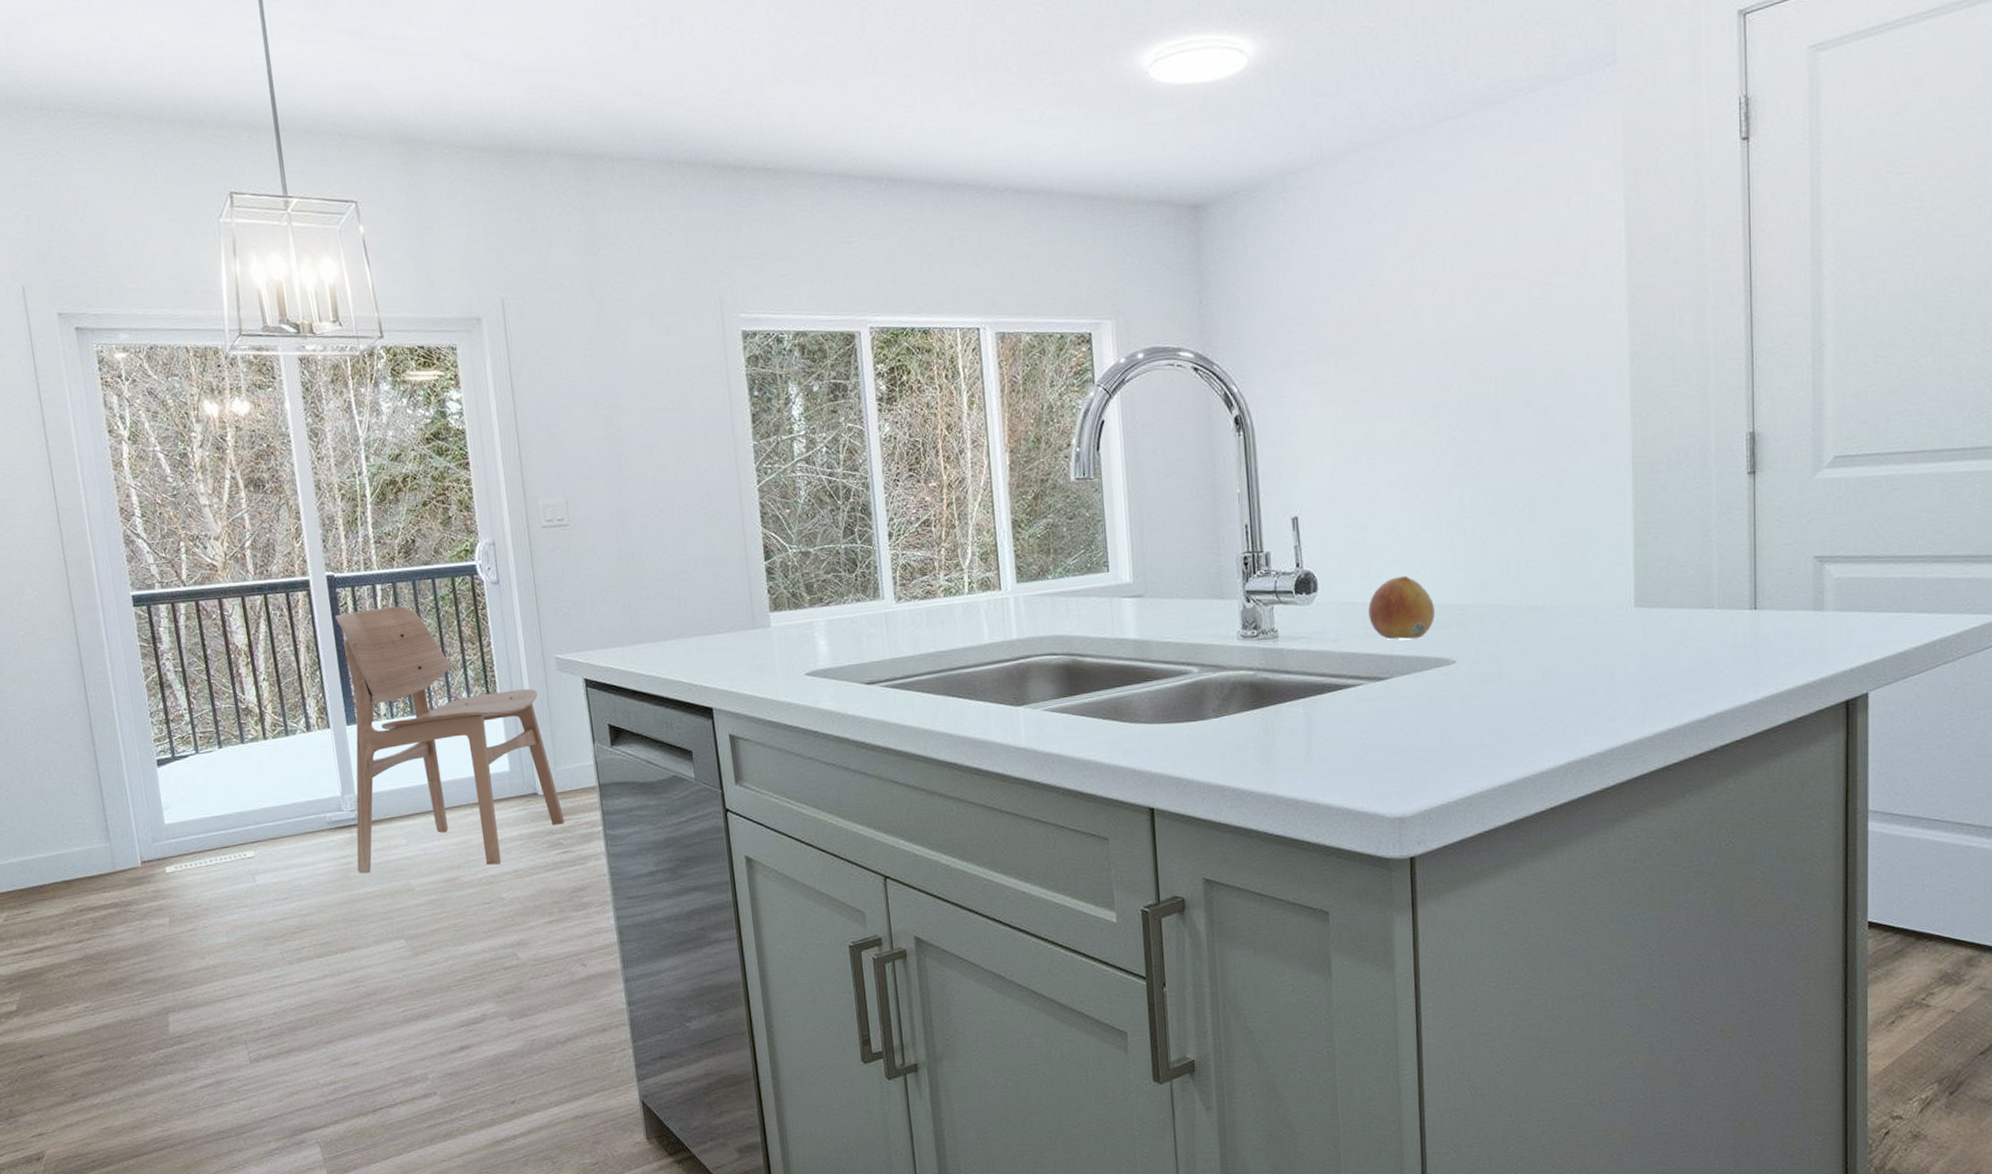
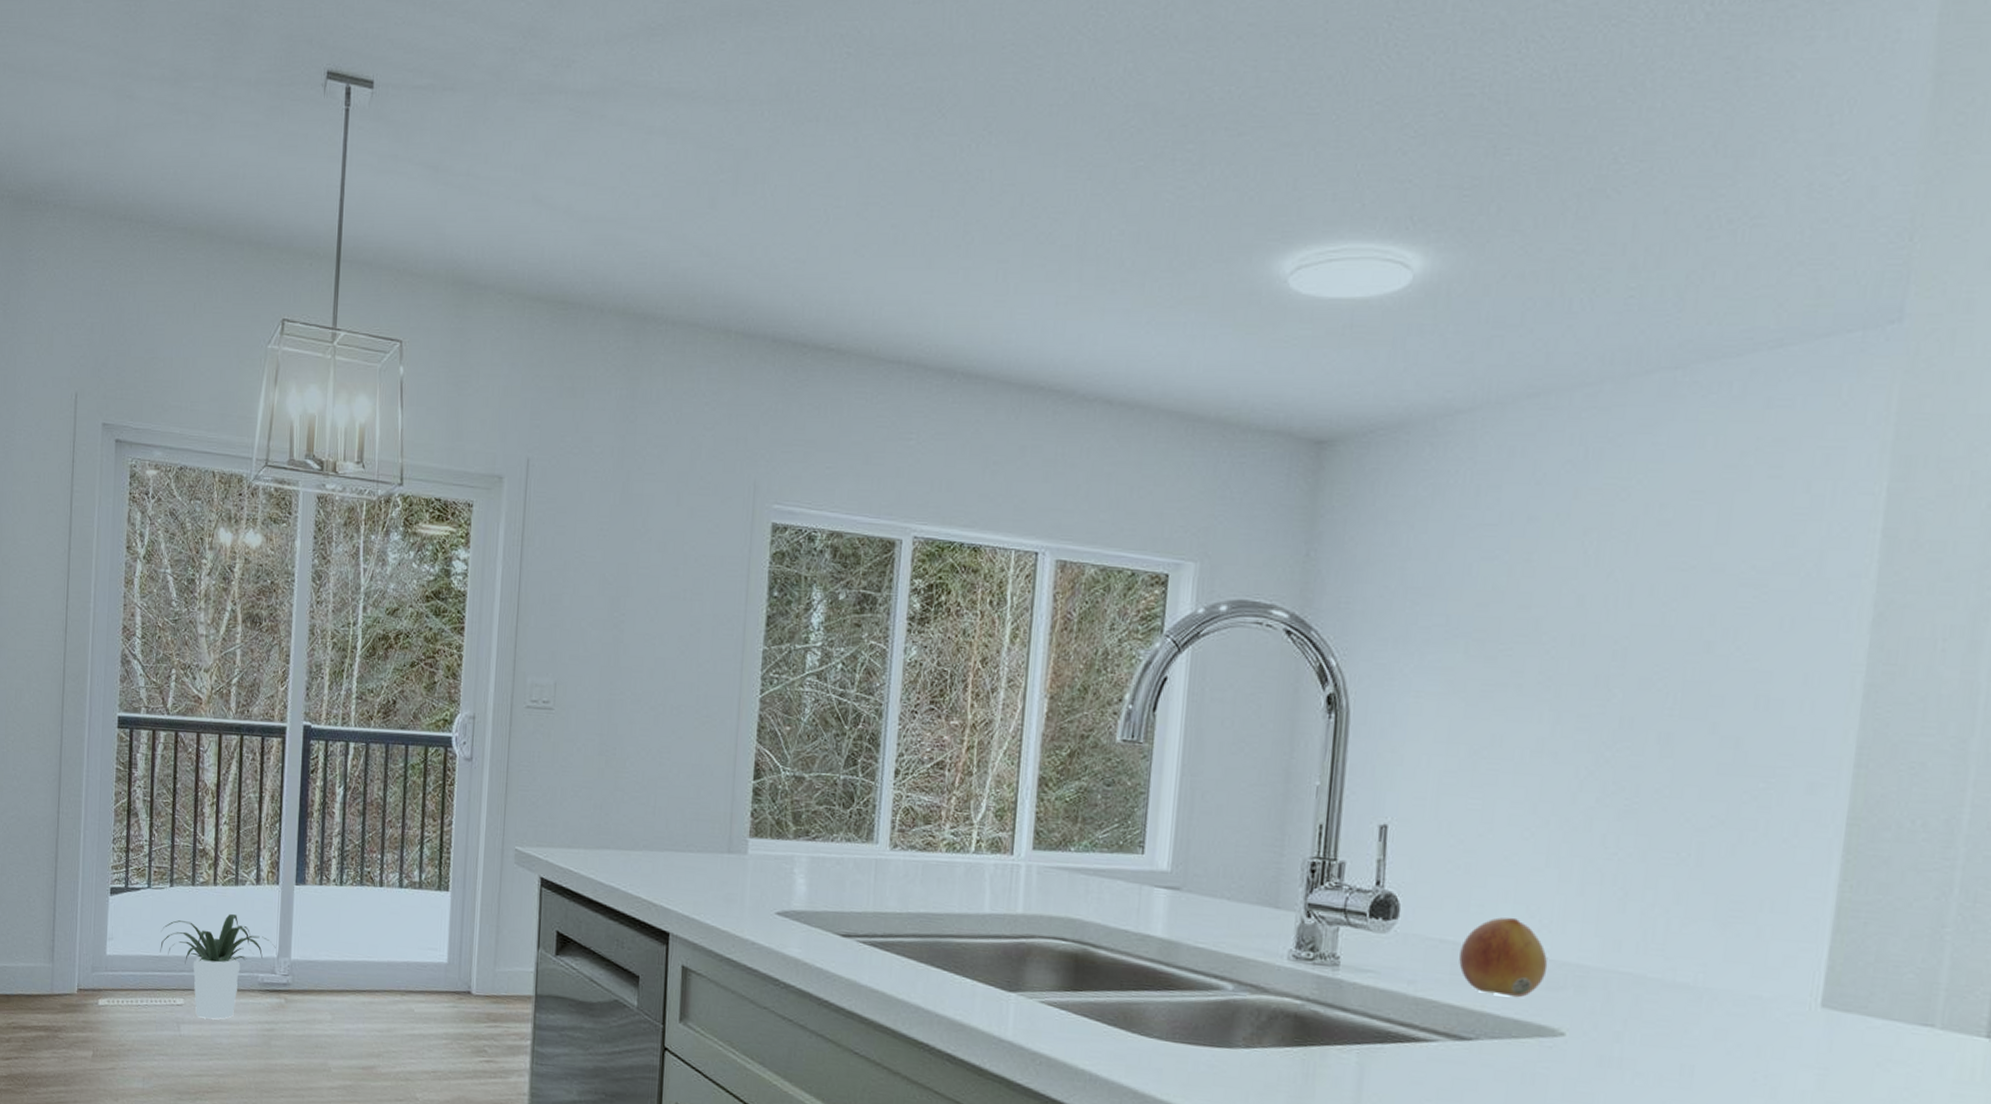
potted plant: none [217,763,338,865] -> present [160,914,276,1020]
dining chair: present [335,606,565,874] -> none [279,767,494,1061]

